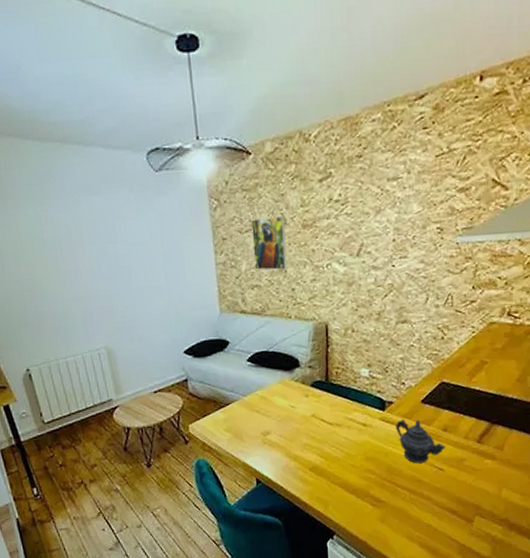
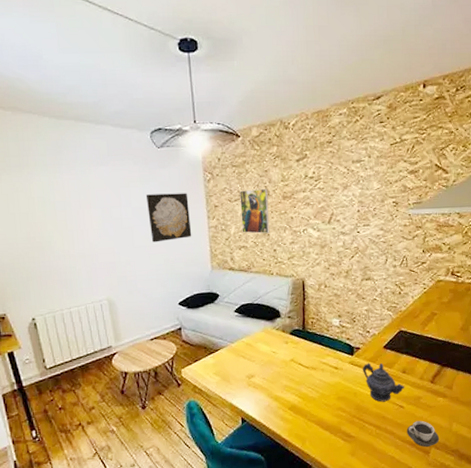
wall art: none [143,224,197,283] -> present [145,193,192,243]
cup: none [446,485,486,515] -> present [406,420,440,447]

